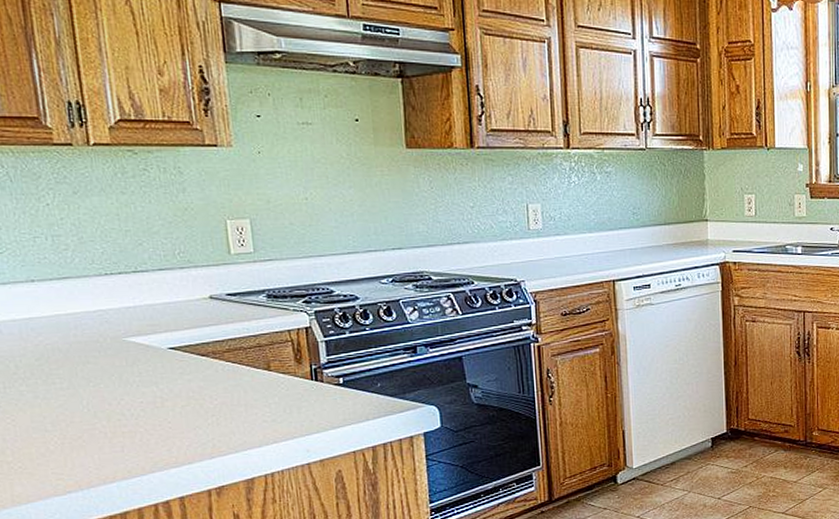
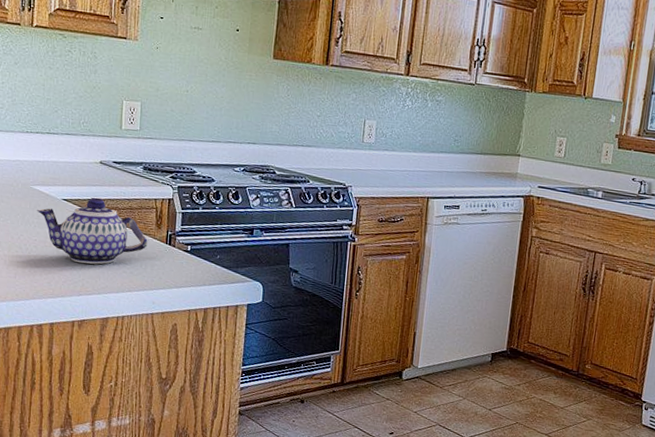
teapot: none [137,339,289,421] -> present [37,197,148,265]

